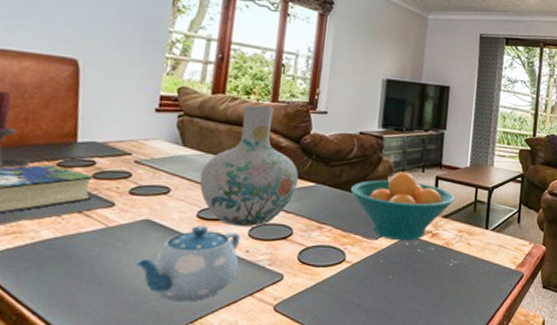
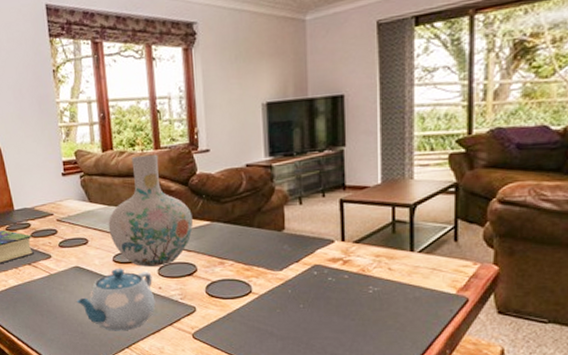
fruit bowl: present [351,172,455,241] -> none [246,199,366,271]

